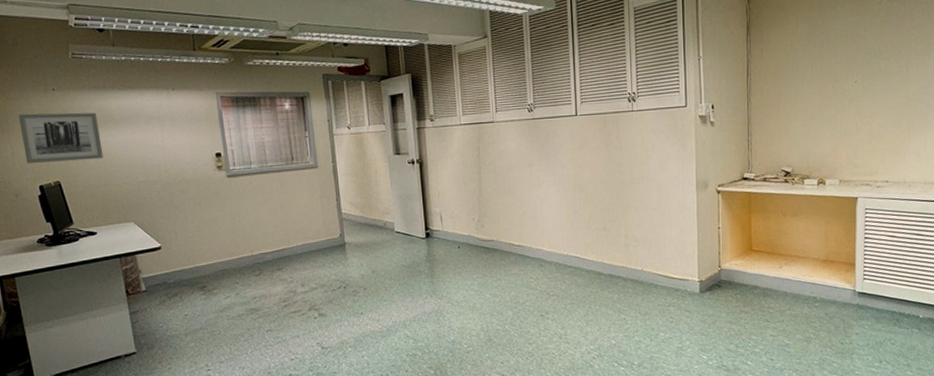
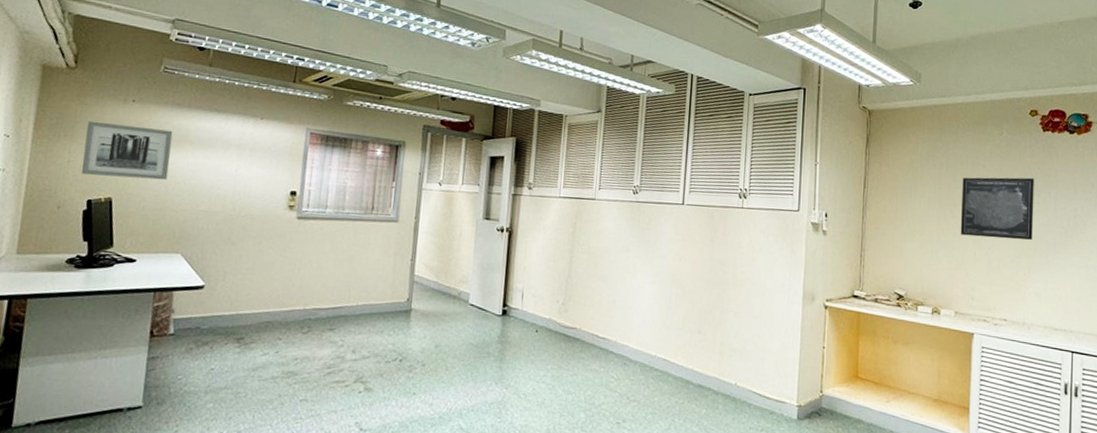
wall art: none [842,42,914,108] -> present [960,177,1034,240]

